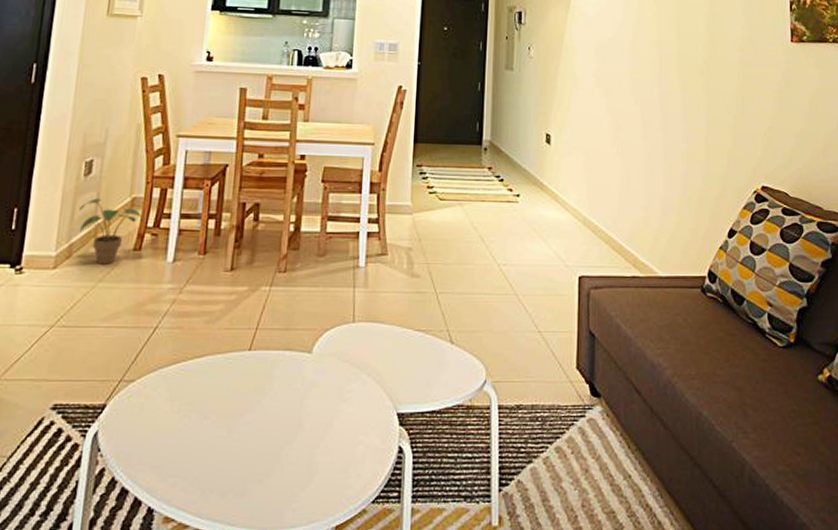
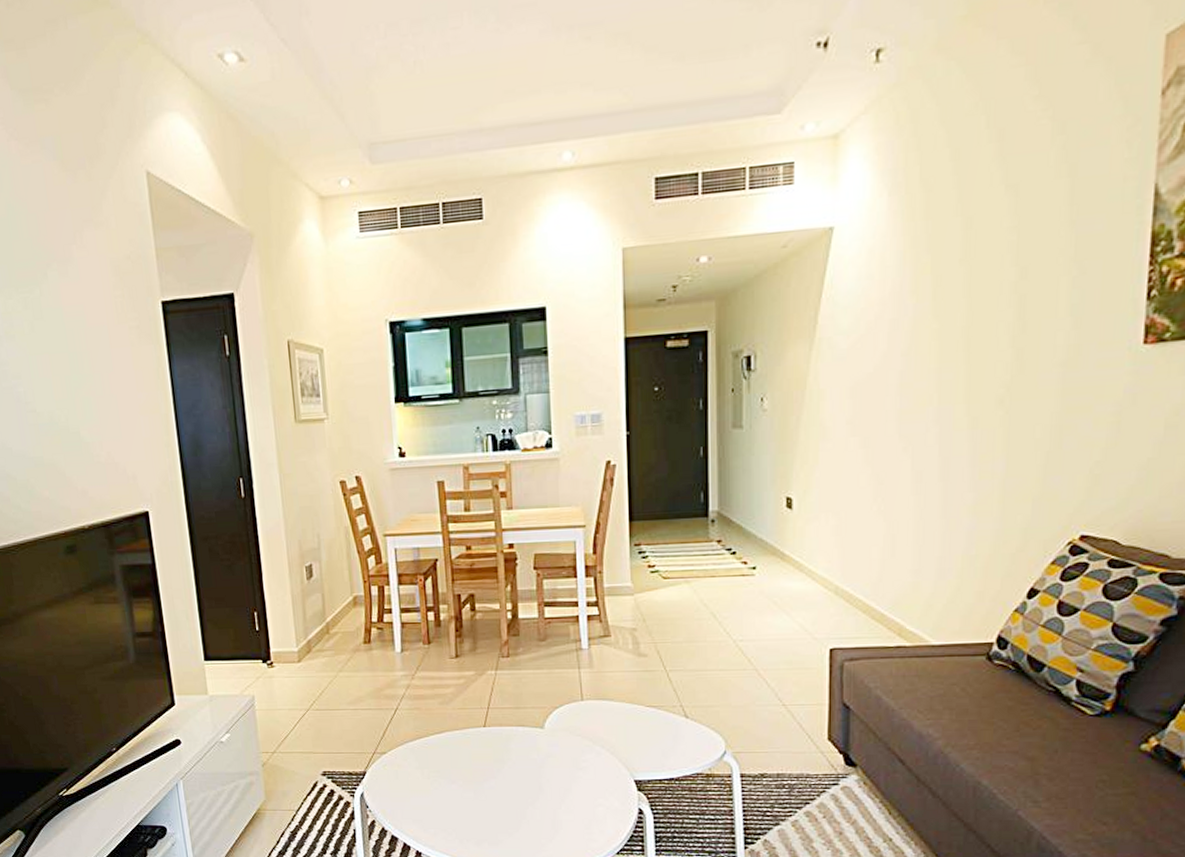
potted plant: present [79,198,143,265] -> none [309,599,368,657]

